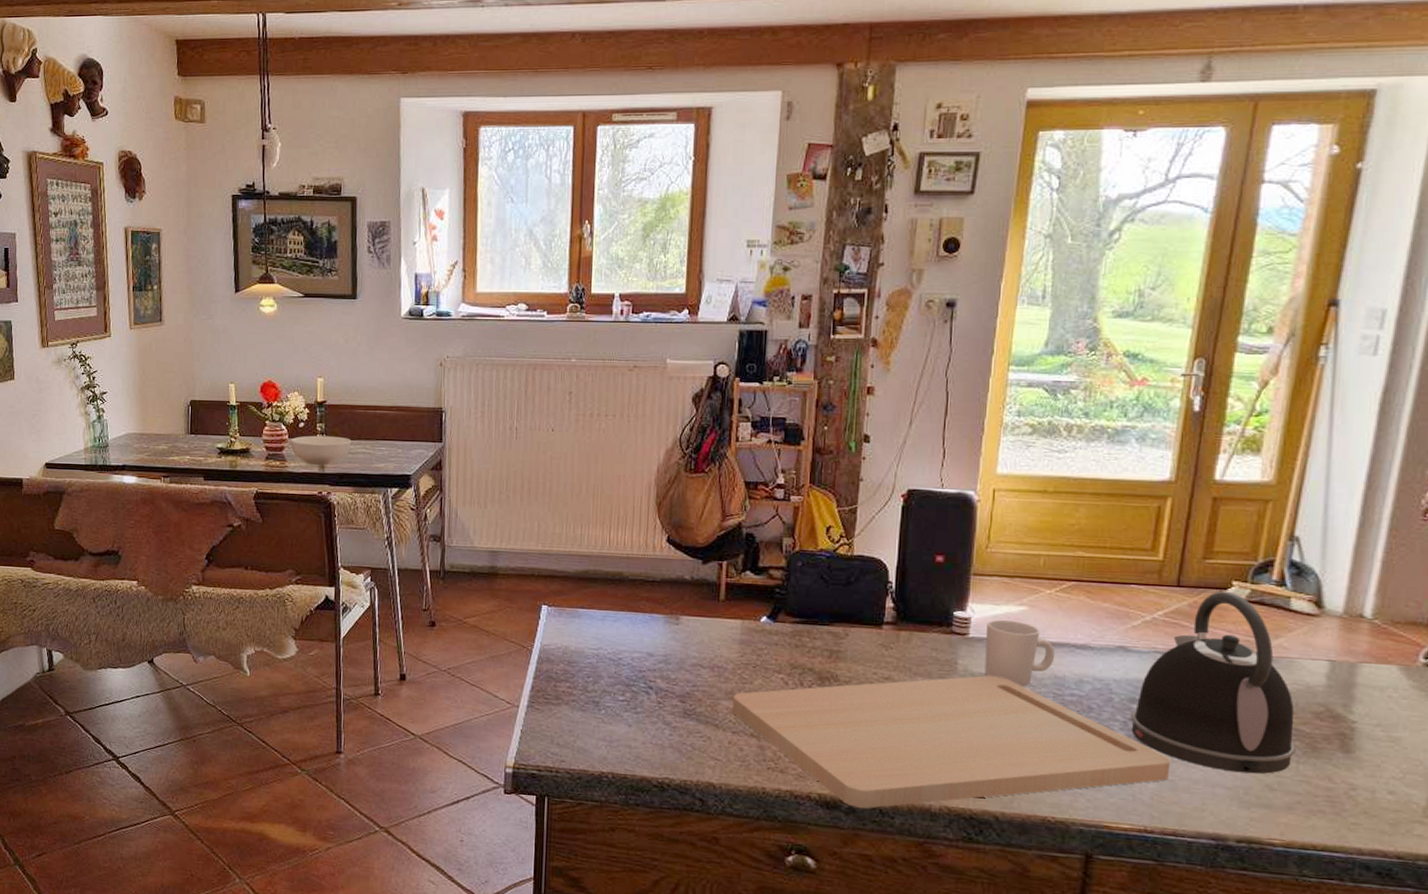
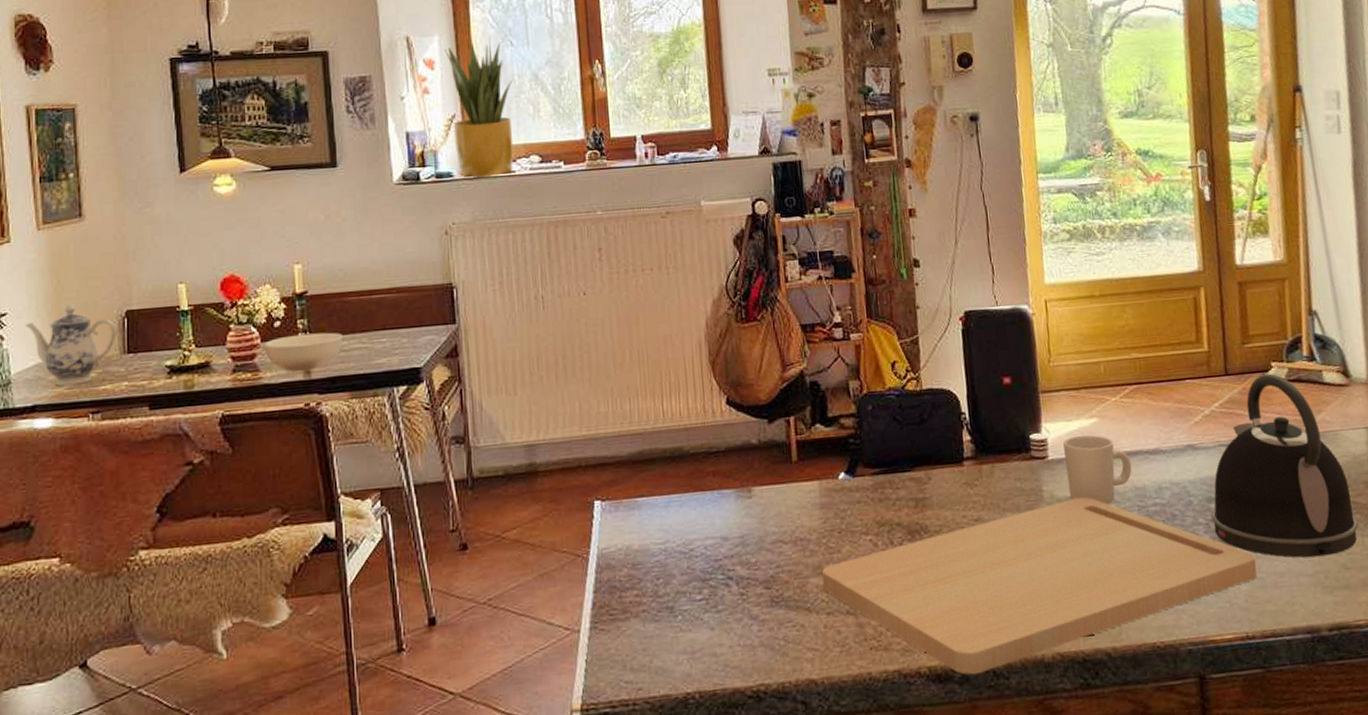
teapot: none [120,390,184,454] -> present [26,304,118,387]
planter: none [454,194,511,319] -> present [445,38,514,178]

